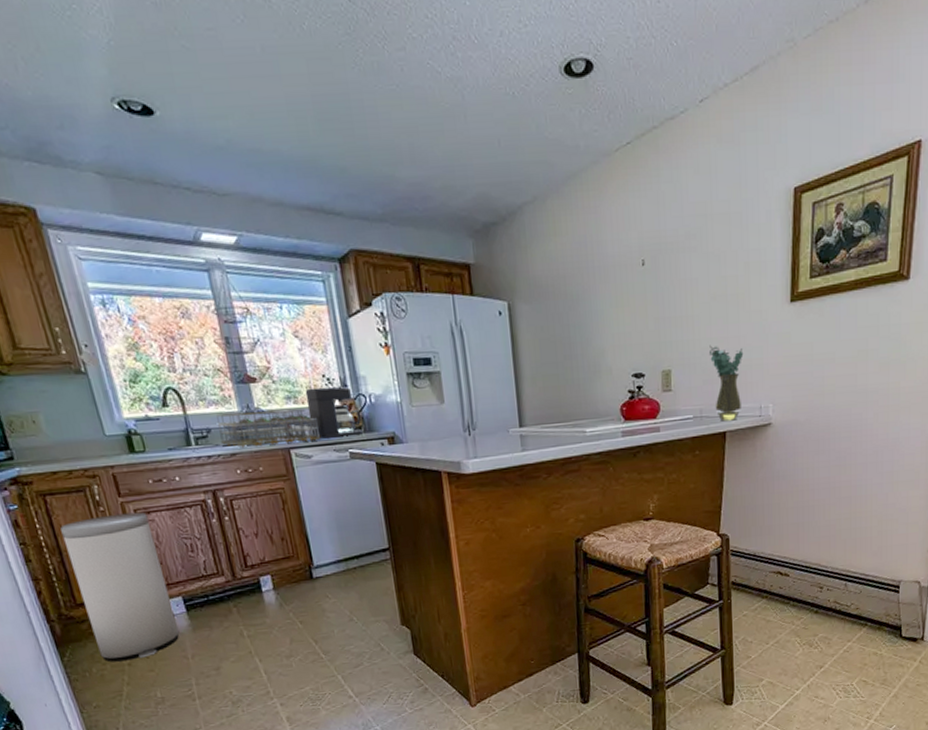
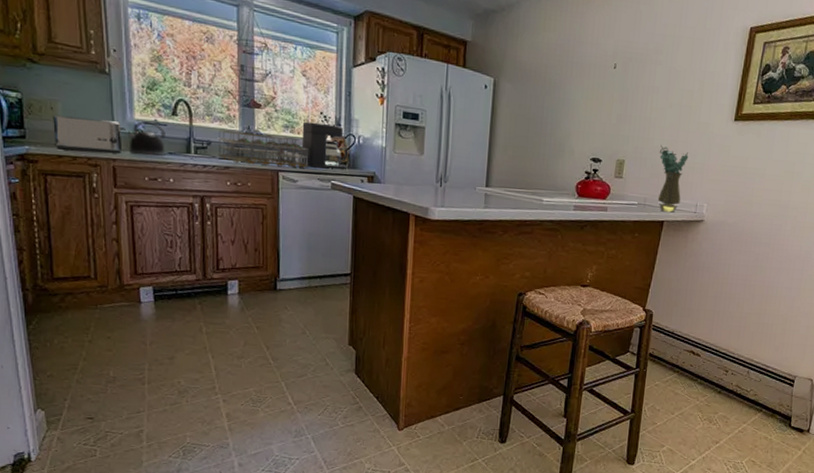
toaster: none [36,424,118,467] -> present [53,114,126,155]
pedal bin: present [60,512,180,662] -> none [54,202,143,339]
kettle: none [119,417,166,458] -> present [127,120,167,157]

